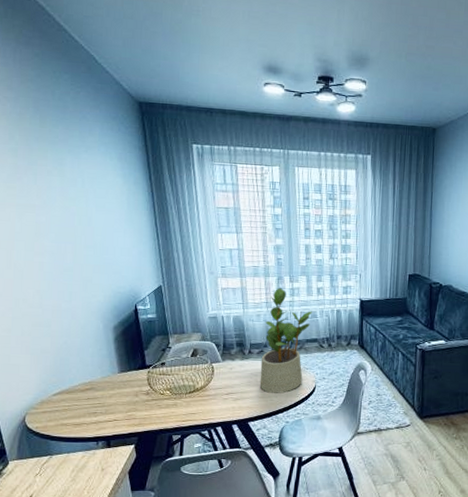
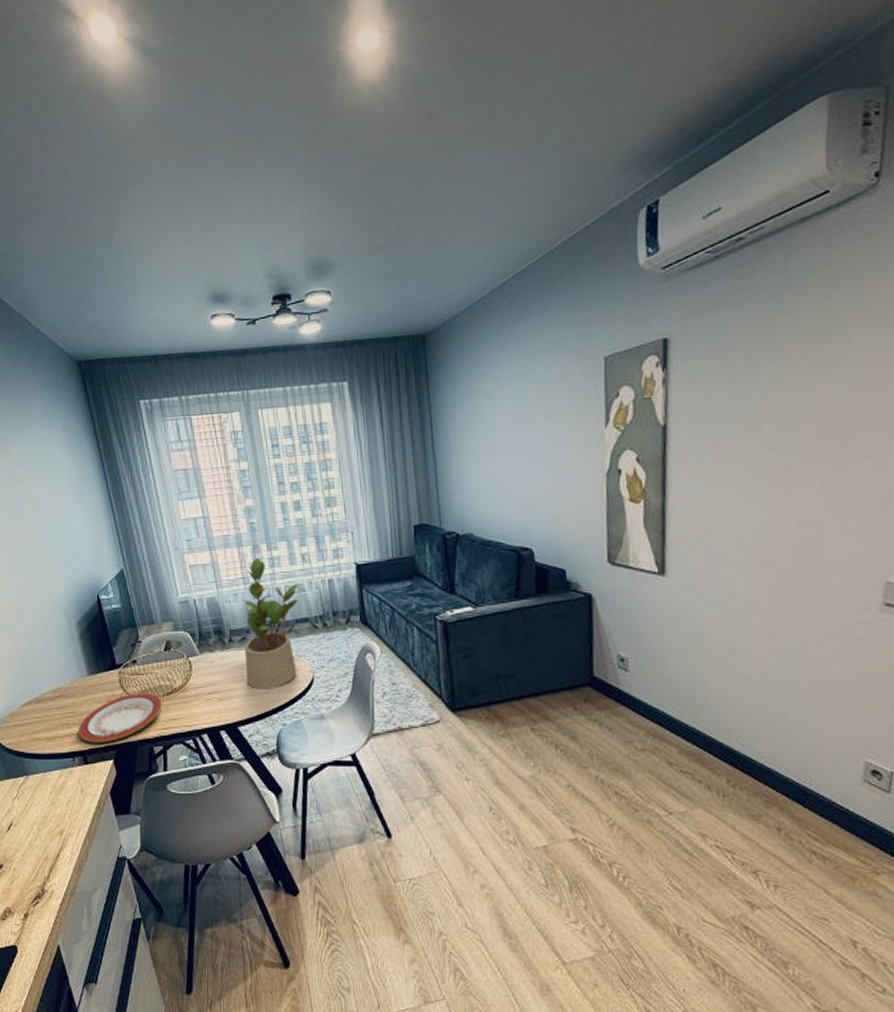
plate: none [105,390,185,430] -> present [78,693,163,743]

